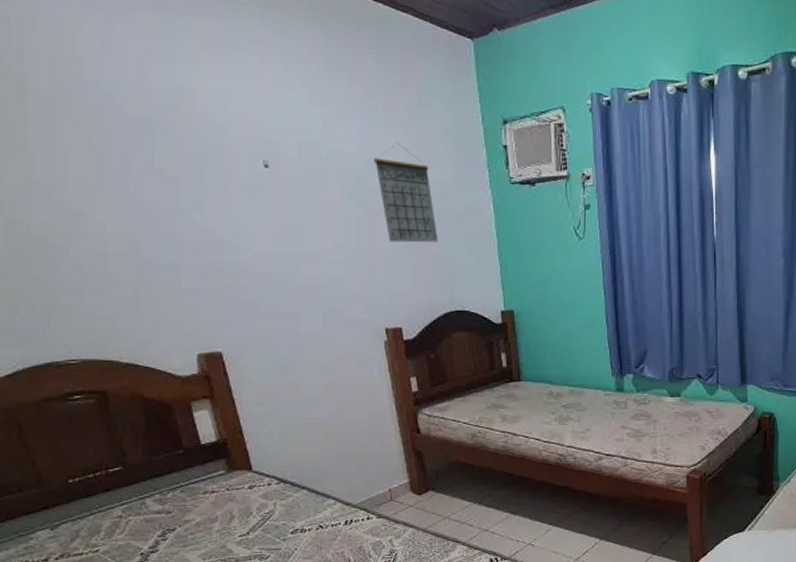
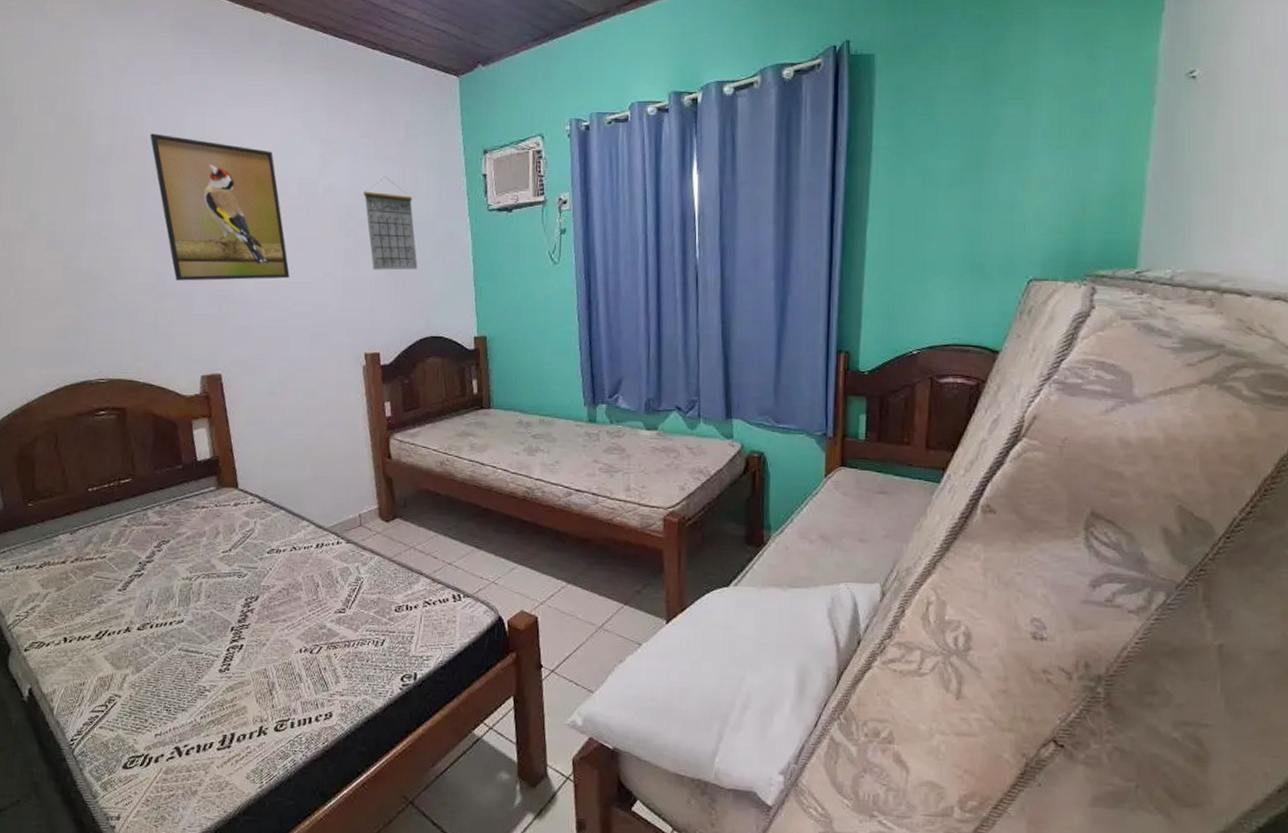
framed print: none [106,78,295,251] -> present [150,133,290,281]

